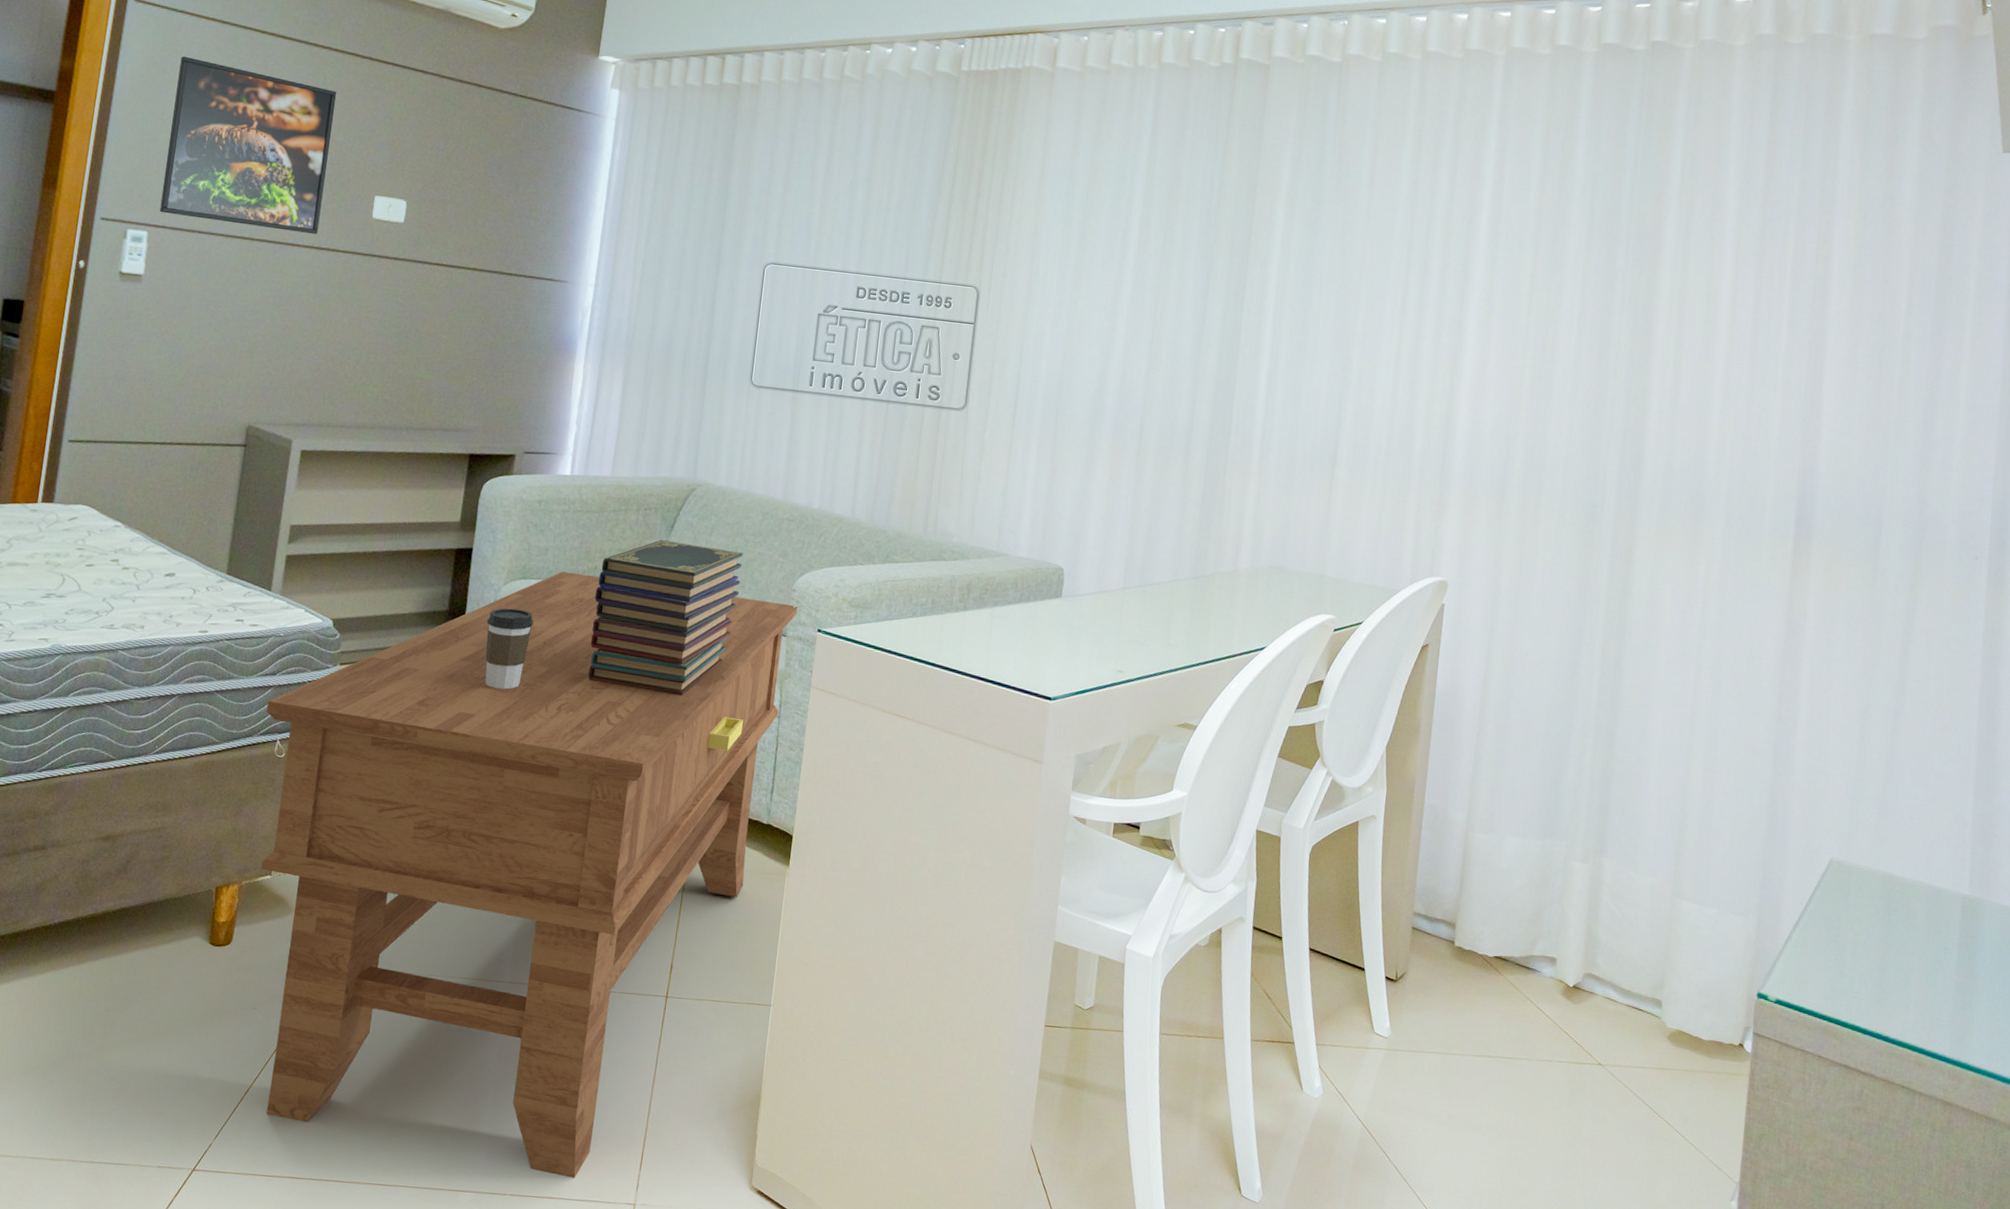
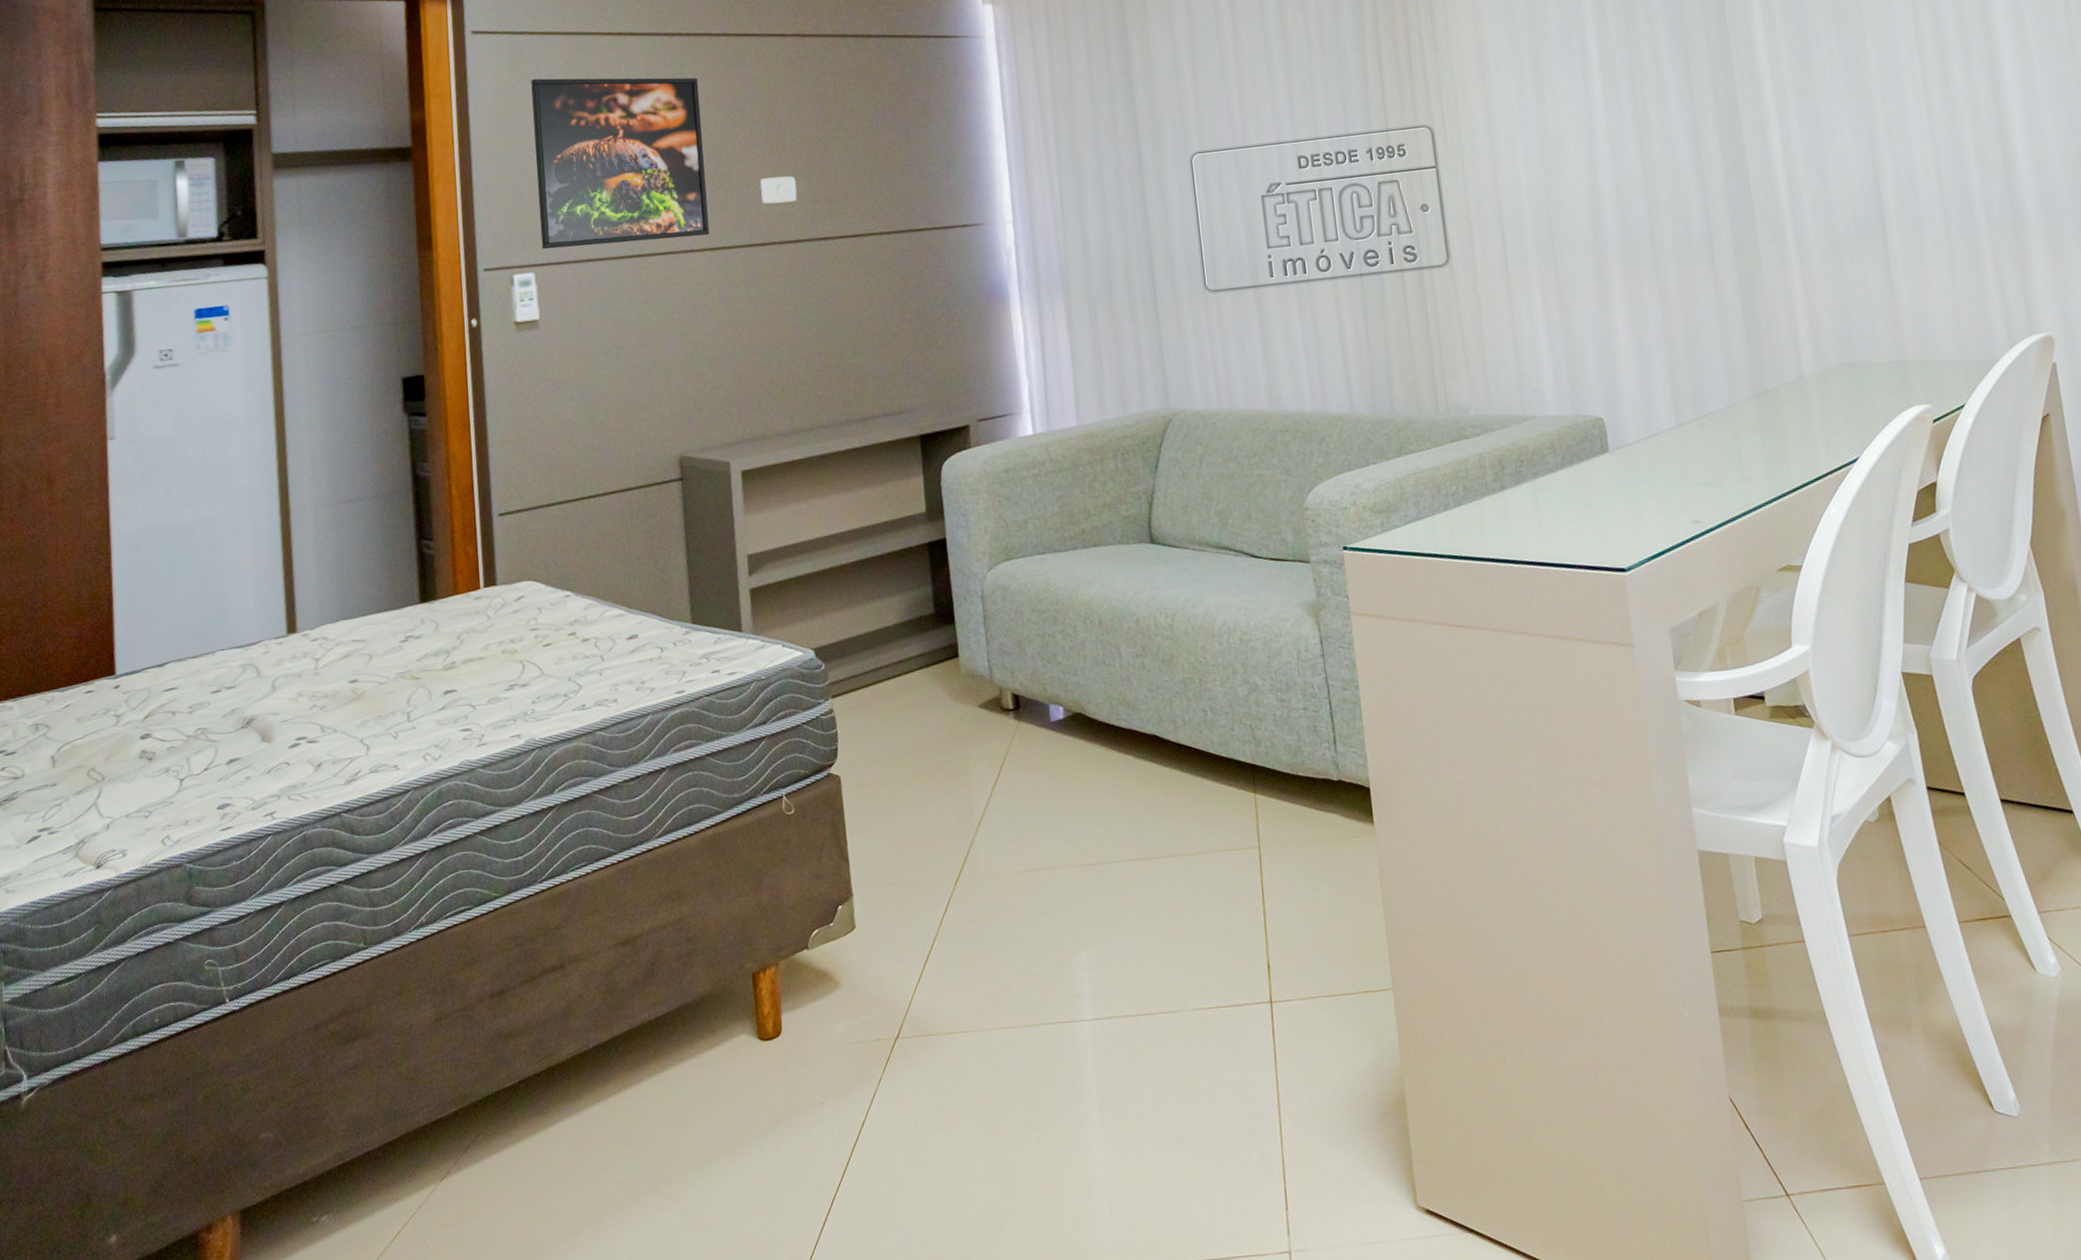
side table: present [261,571,797,1178] -> none [764,525,1328,1234]
coffee cup: present [485,608,533,690] -> none [979,594,1031,689]
book stack: present [588,539,743,696] -> none [1088,479,1249,658]

